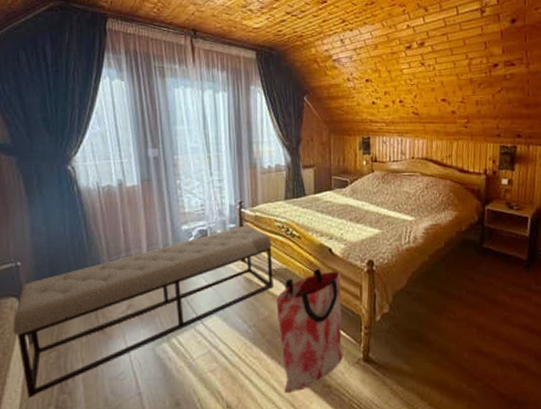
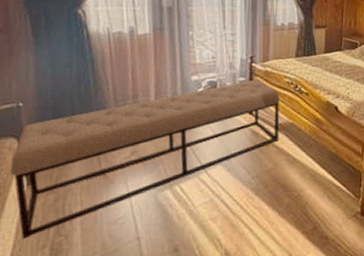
bag: present [276,268,343,393] -> none [280,124,345,243]

